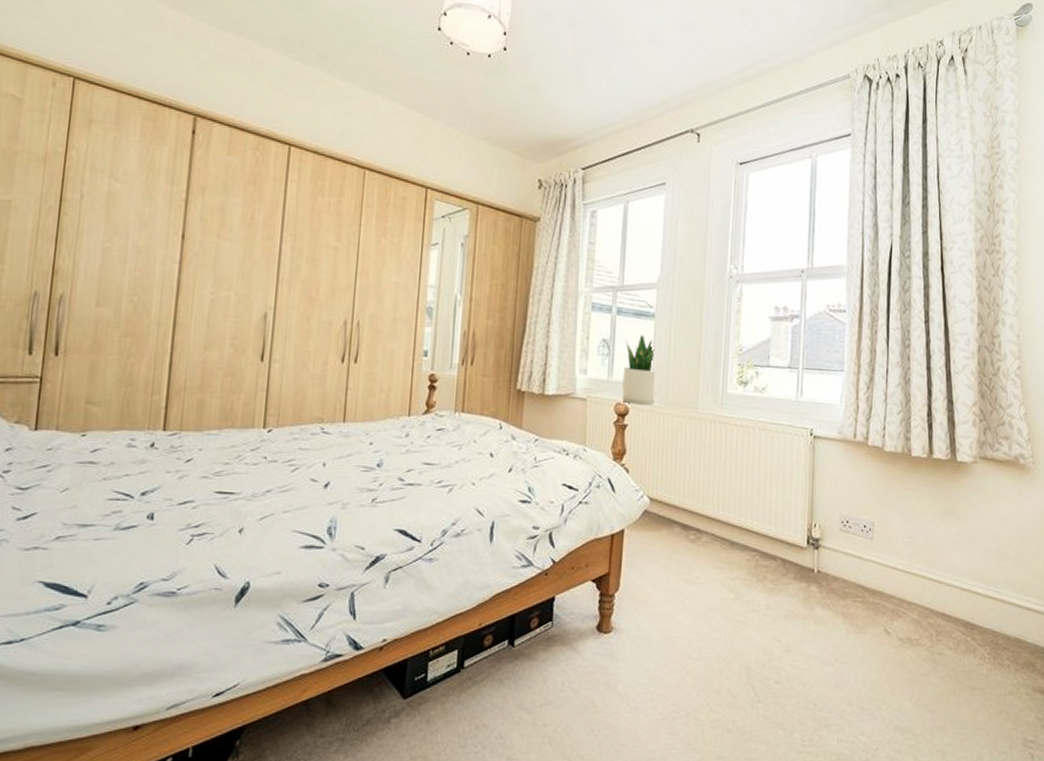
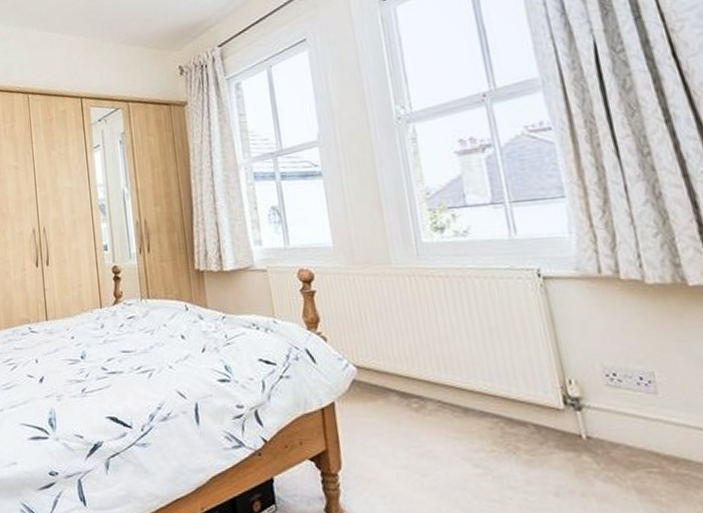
planter: present [622,335,656,405] -> none [295,196,341,269]

